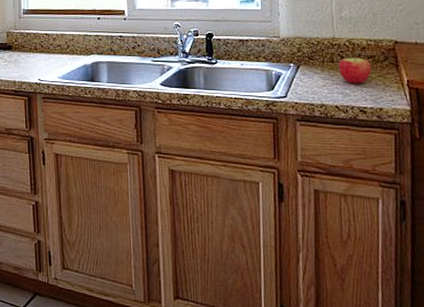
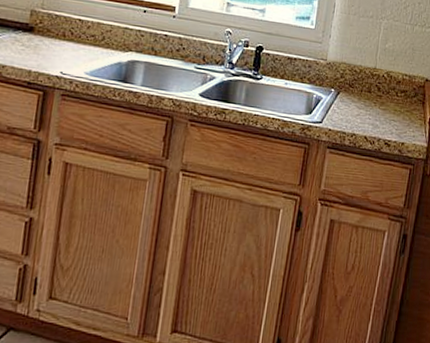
apple: present [338,51,371,84] -> none [373,84,402,117]

